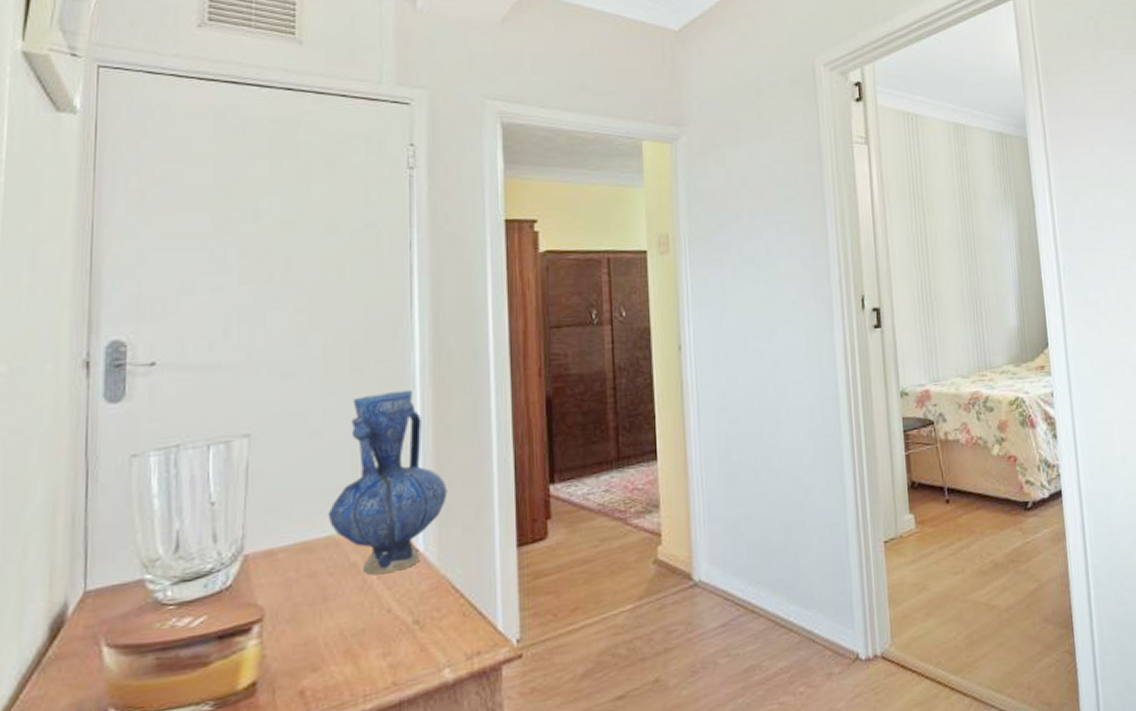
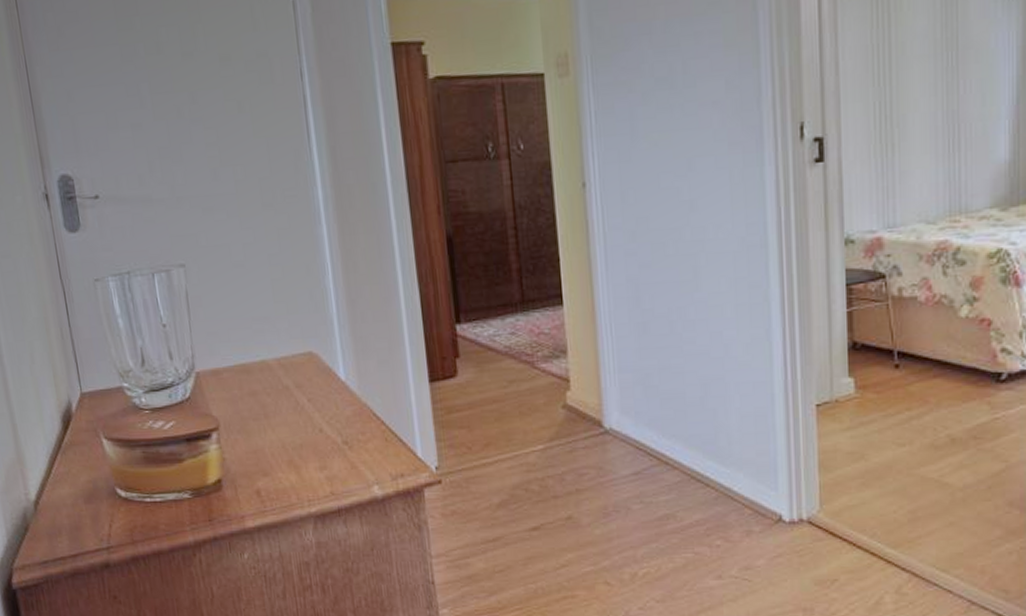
vase: present [327,389,448,574] -> none [259,225,361,397]

